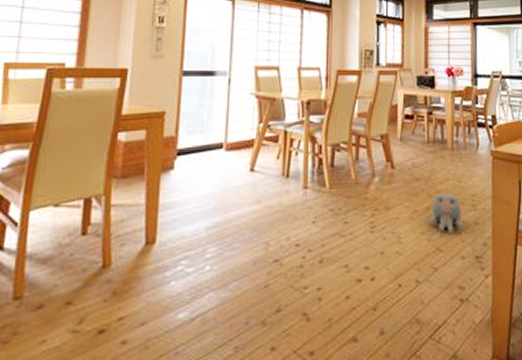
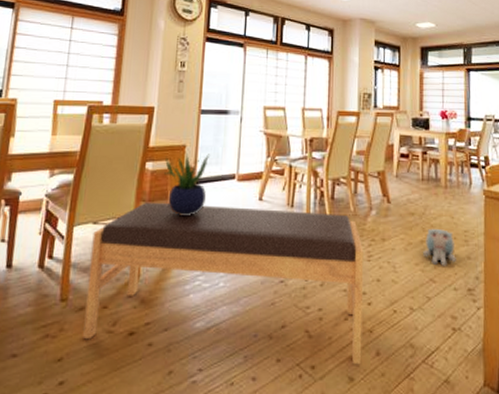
bench: none [41,178,366,347] -> present [83,202,364,365]
potted plant: none [140,121,193,192] -> present [164,153,209,215]

